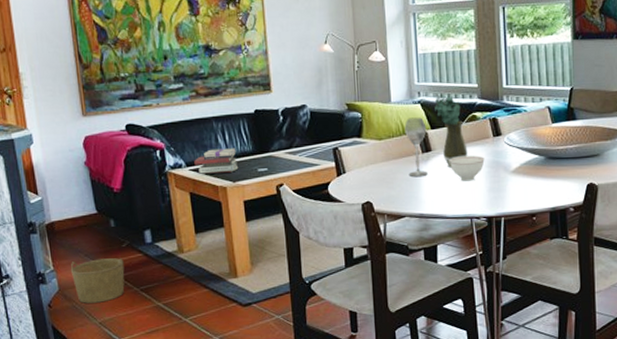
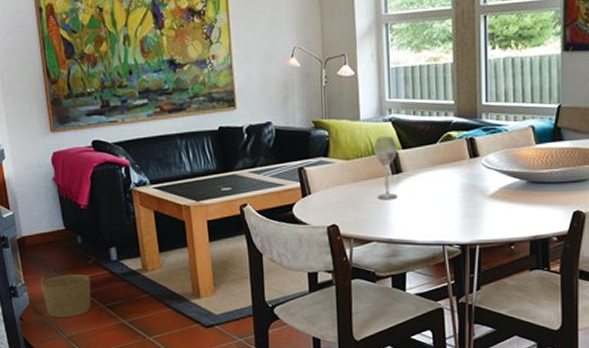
books: present [194,148,239,174] -> none [158,166,202,192]
vase: present [434,94,468,167] -> none [406,112,441,190]
bowl: present [449,155,485,182] -> none [421,178,460,206]

